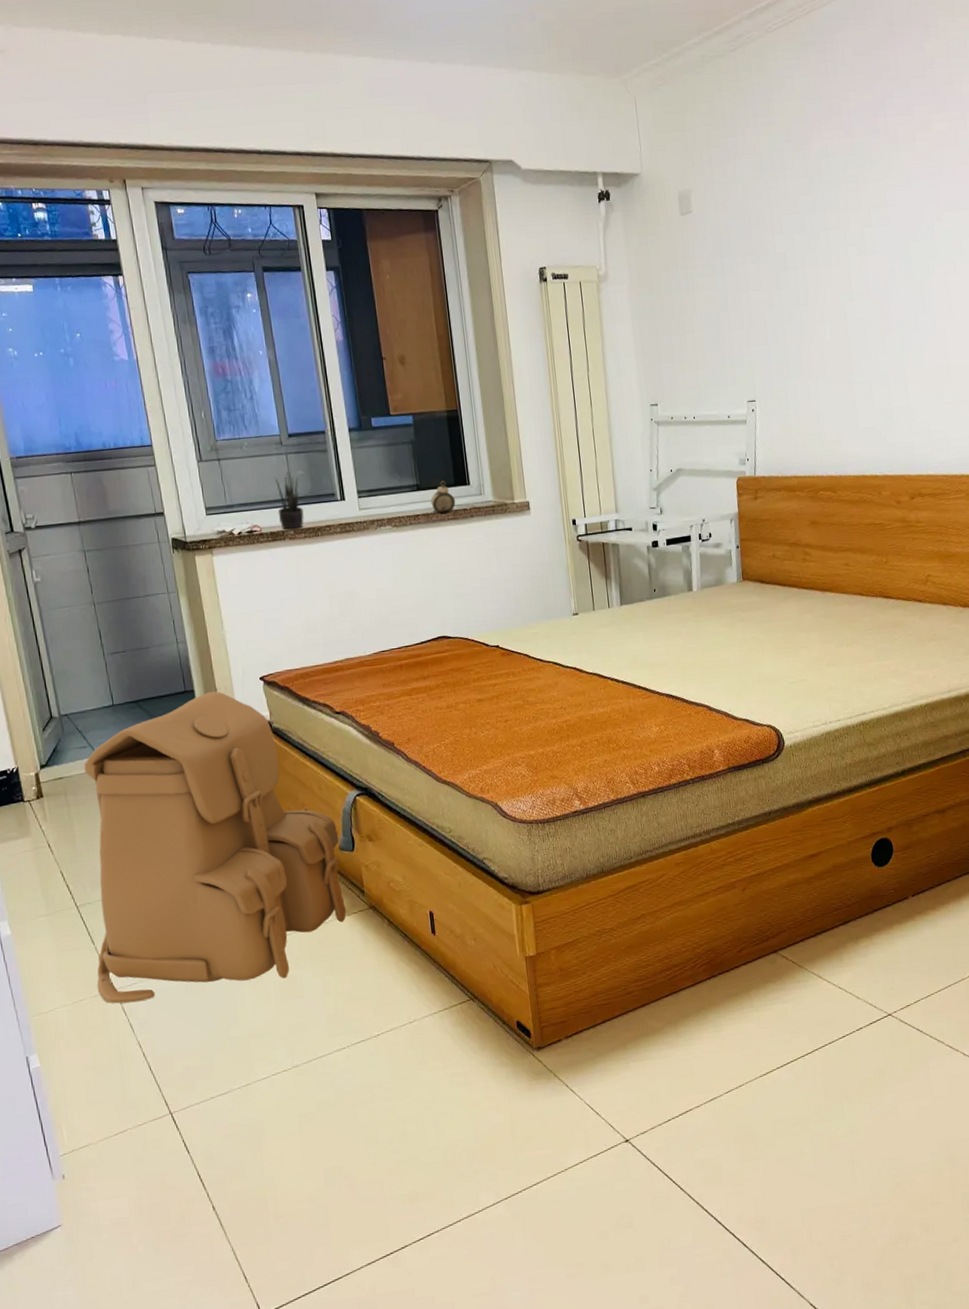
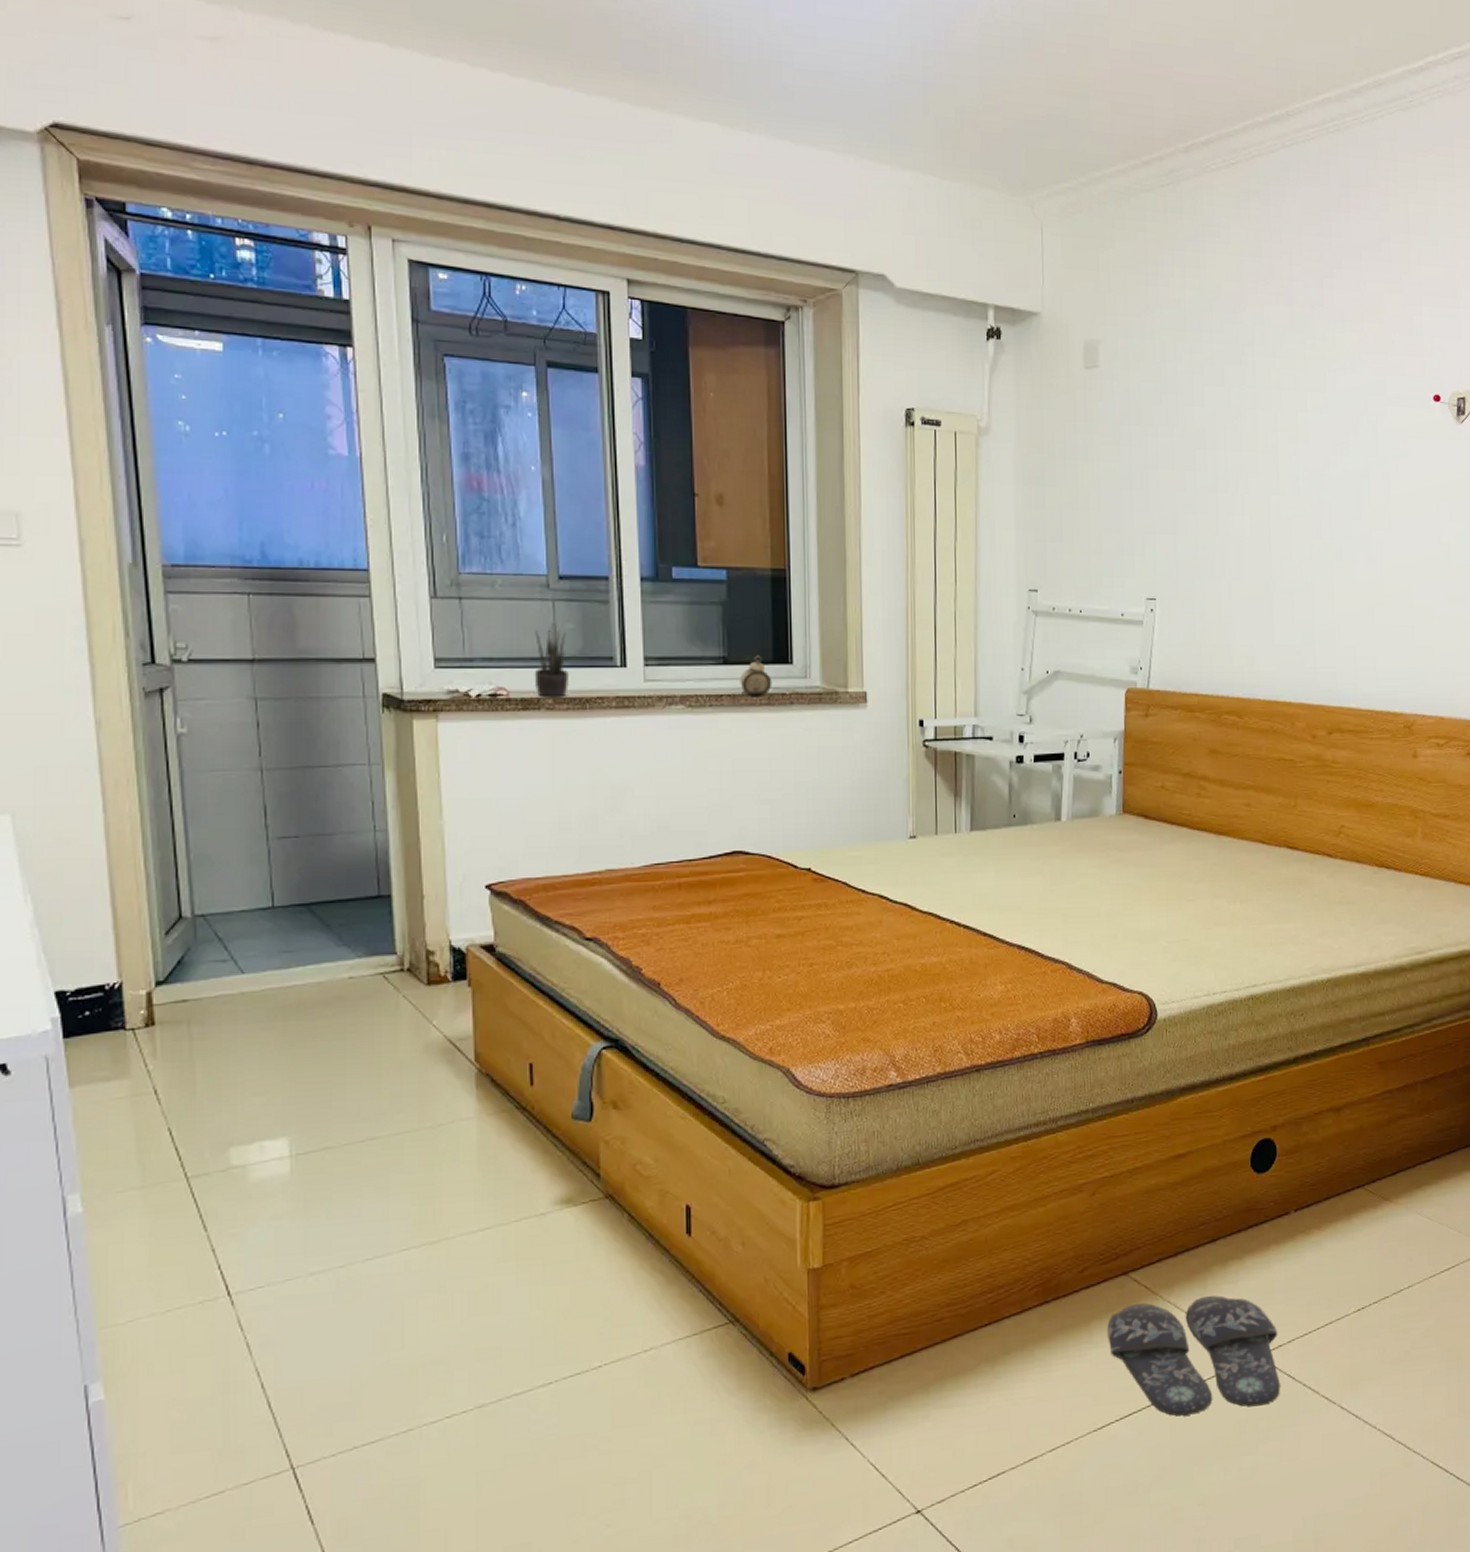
backpack: present [84,691,346,1004] -> none [203,898,573,1314]
slippers: none [764,966,911,1064] -> present [1107,1295,1280,1416]

